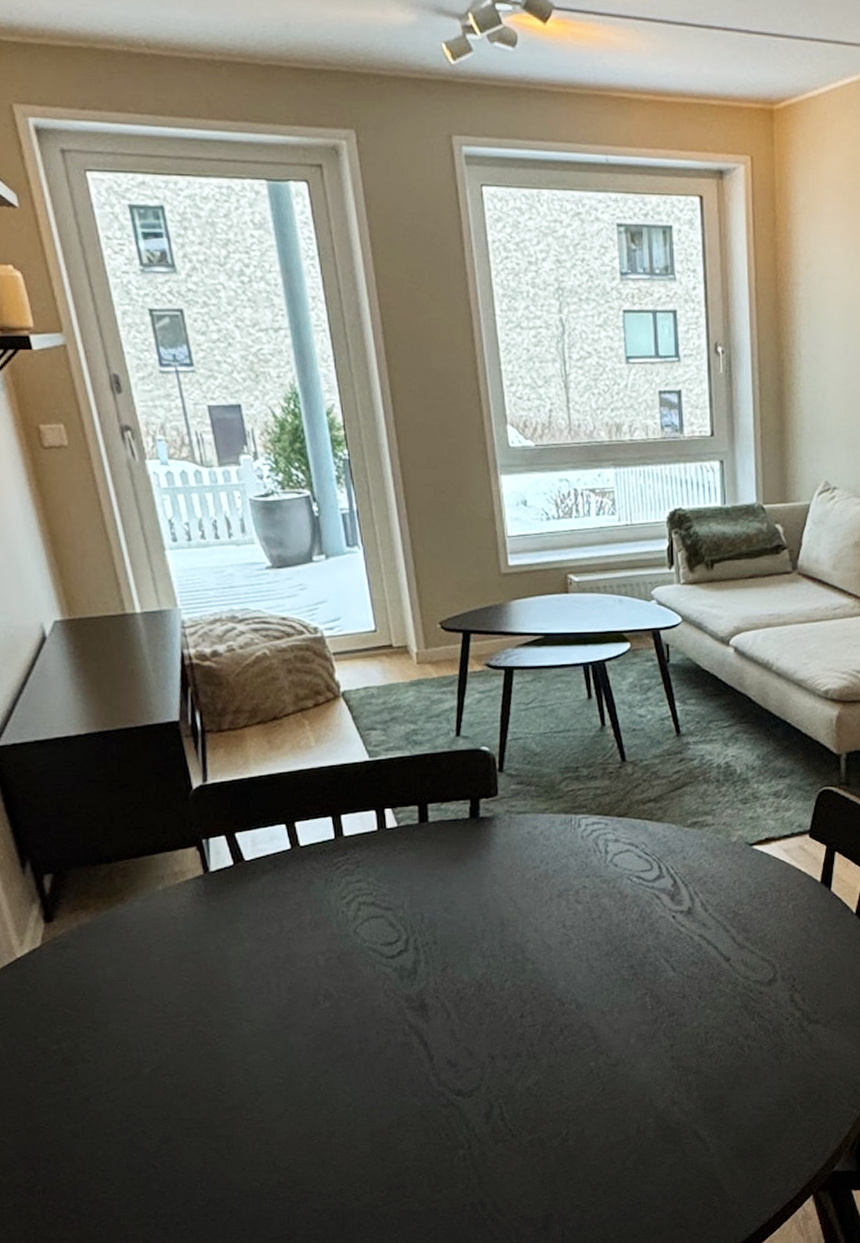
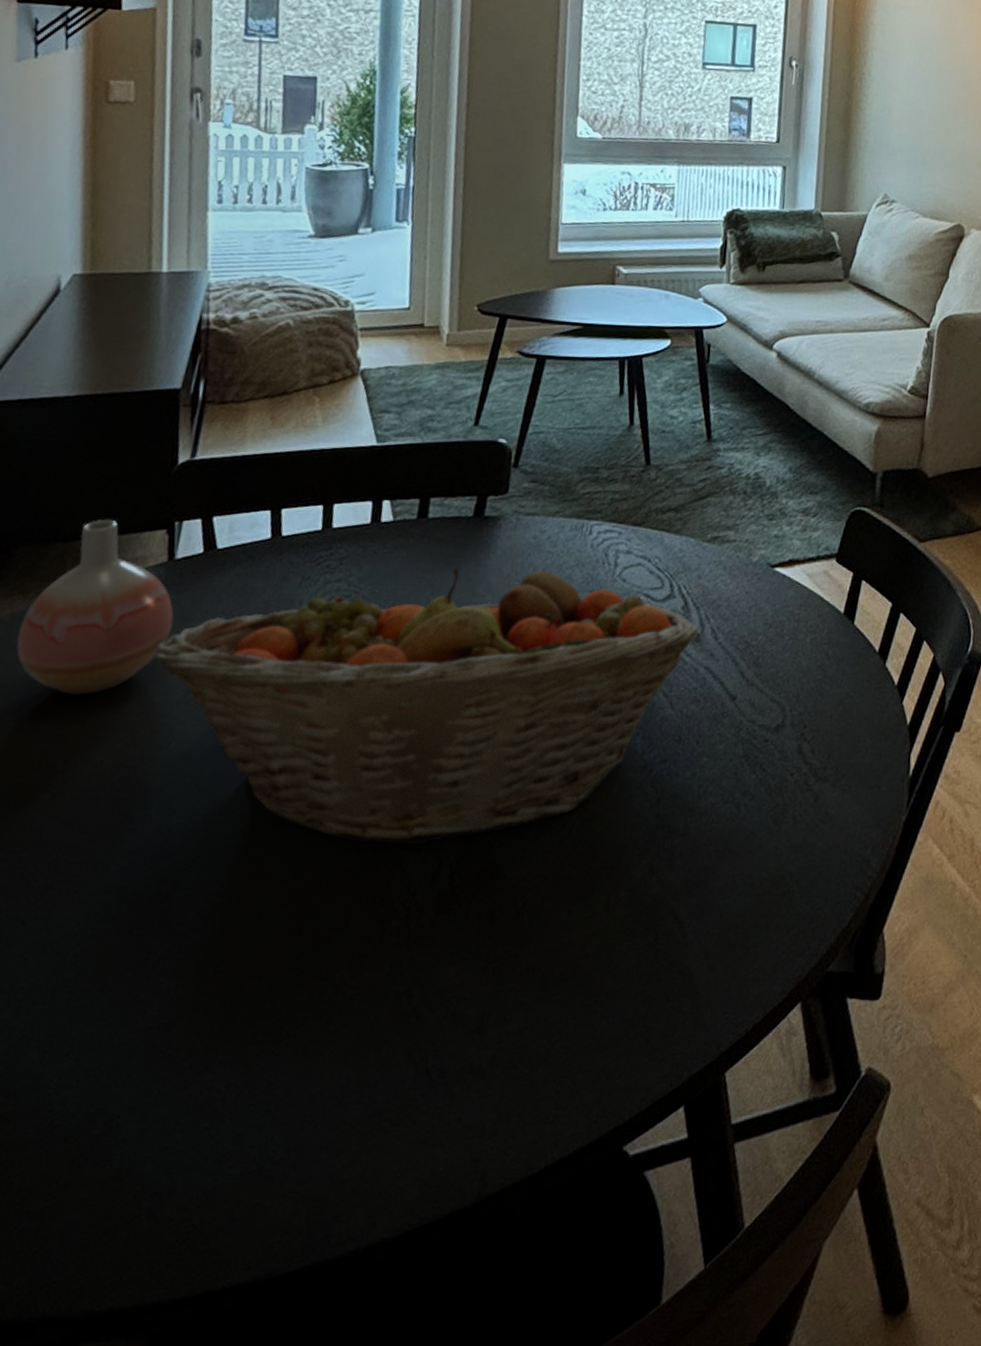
vase: none [89,842,221,989] -> present [16,520,174,695]
fruit basket: none [210,861,690,1093] -> present [154,567,699,846]

